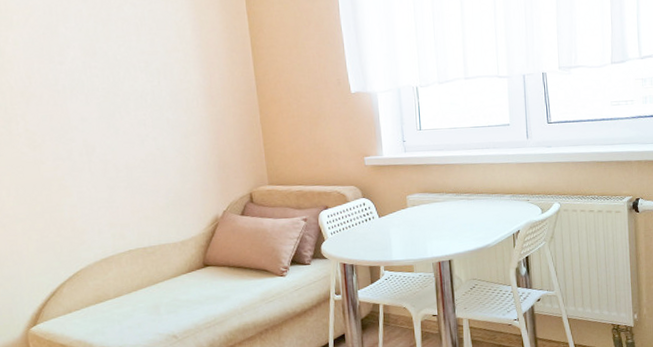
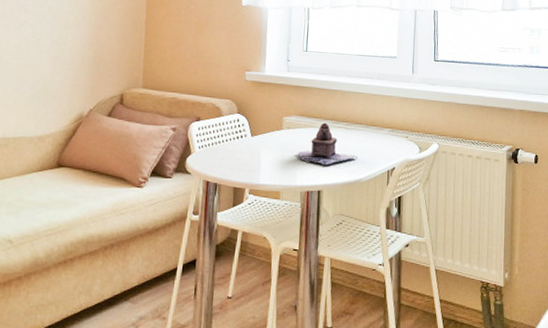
teapot: none [424,196,482,236] -> present [297,122,357,165]

